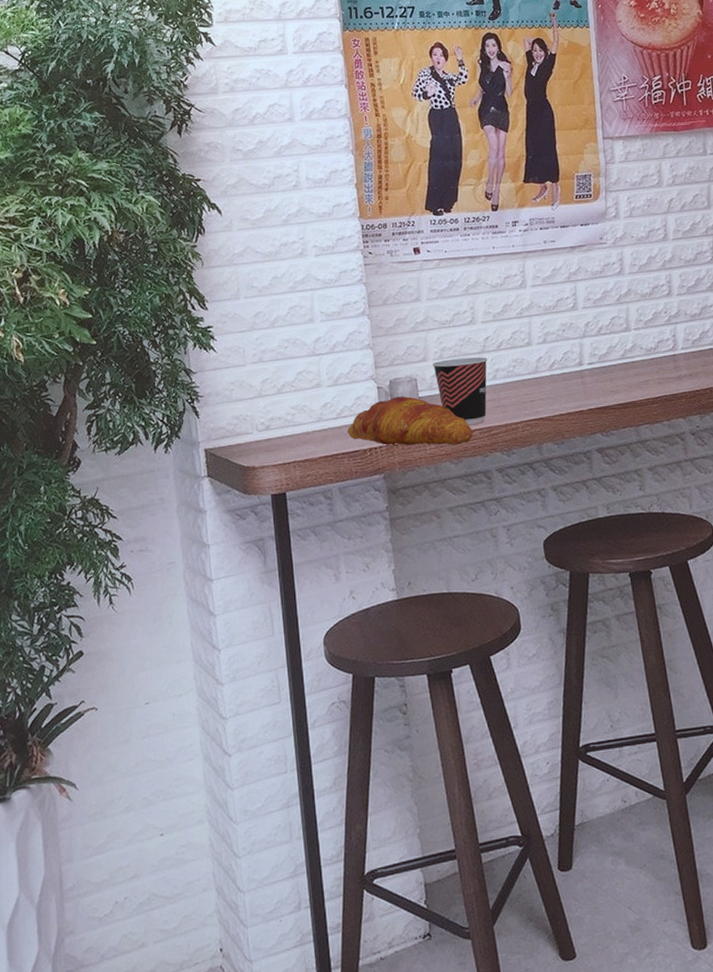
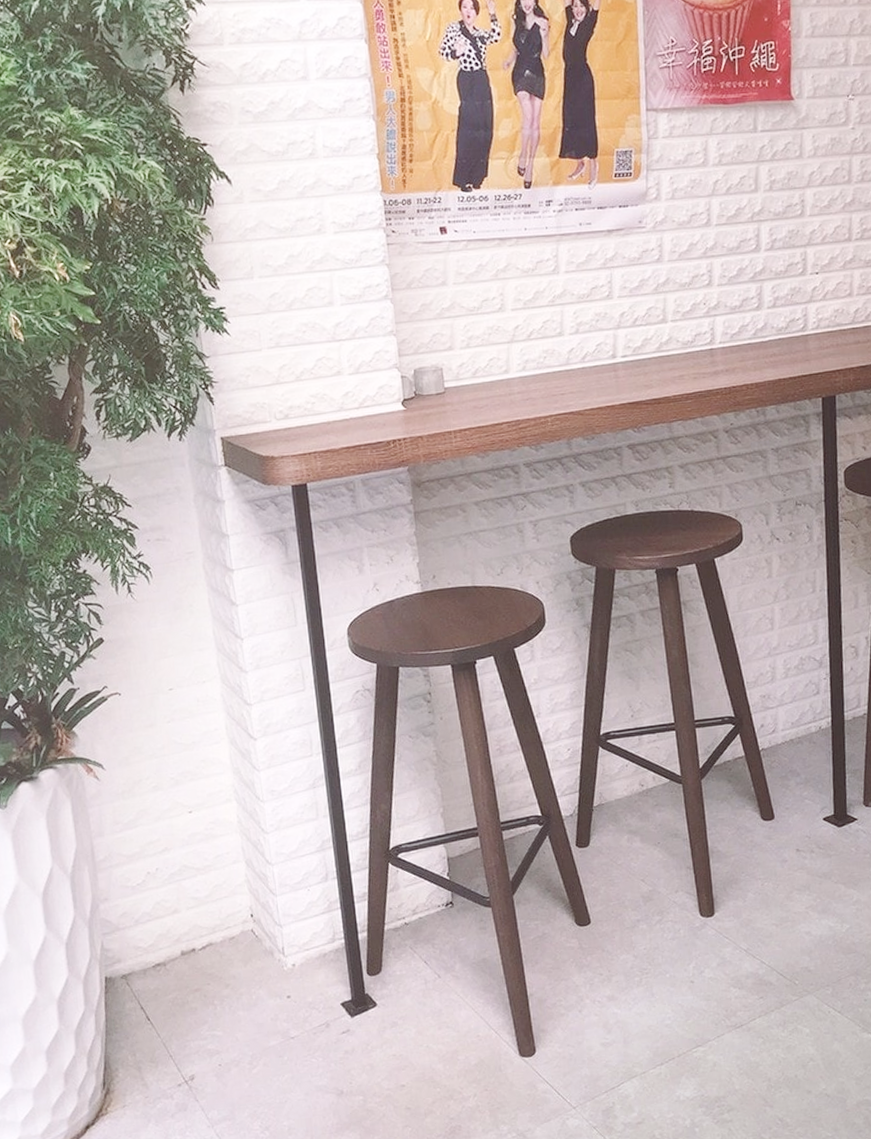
croissant: present [348,396,473,446] -> none [370,386,500,438]
cup: present [432,357,488,426] -> none [458,346,517,419]

